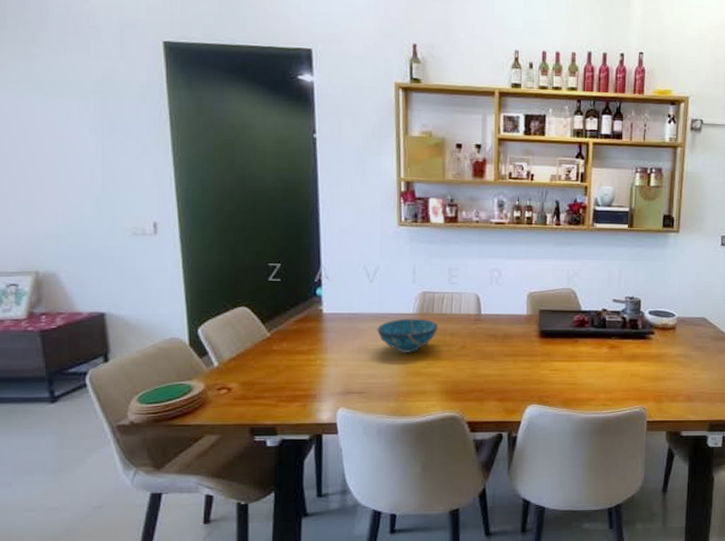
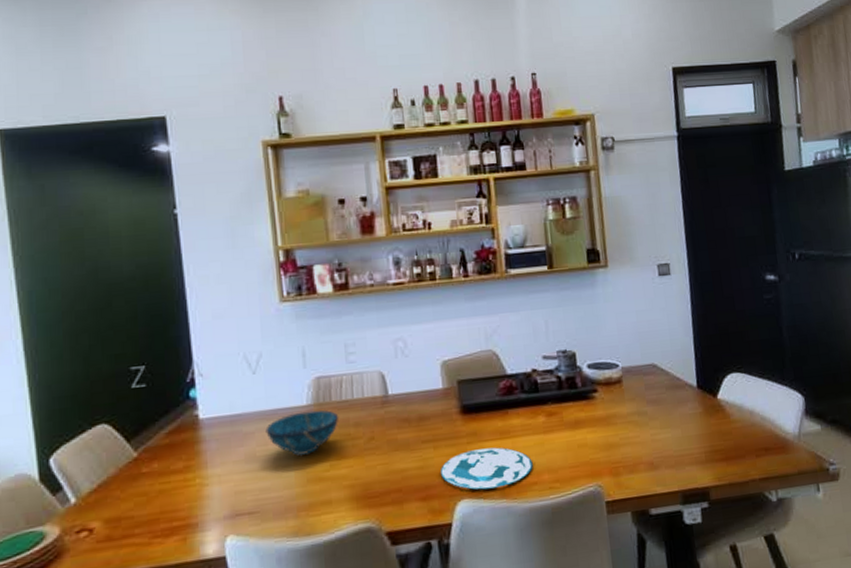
plate: none [517,367,593,399] -> present [441,447,533,490]

